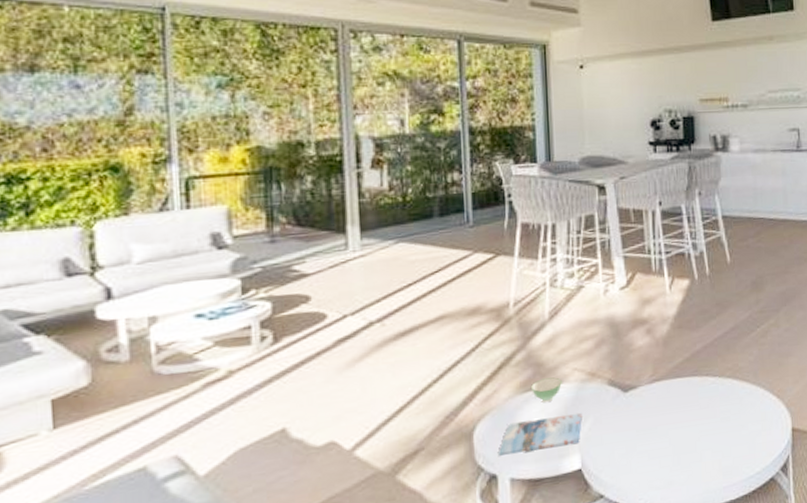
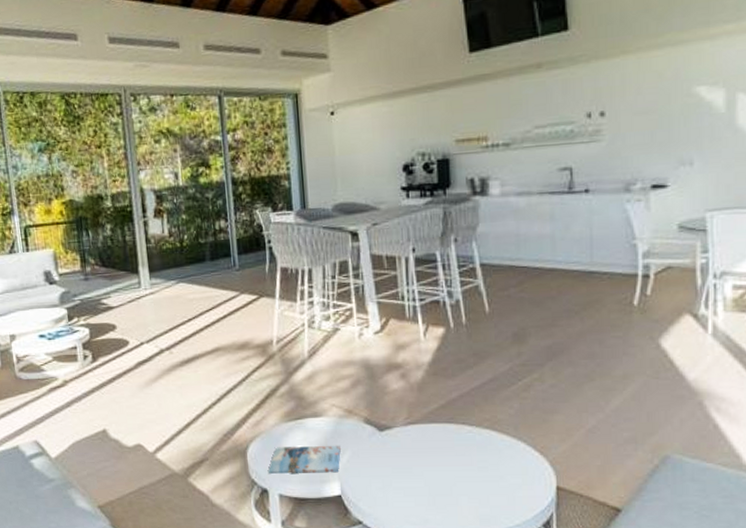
bowl: present [530,377,562,403] -> none [293,411,322,433]

